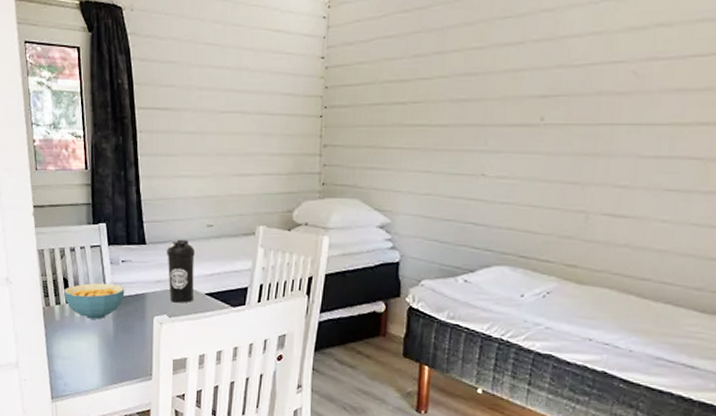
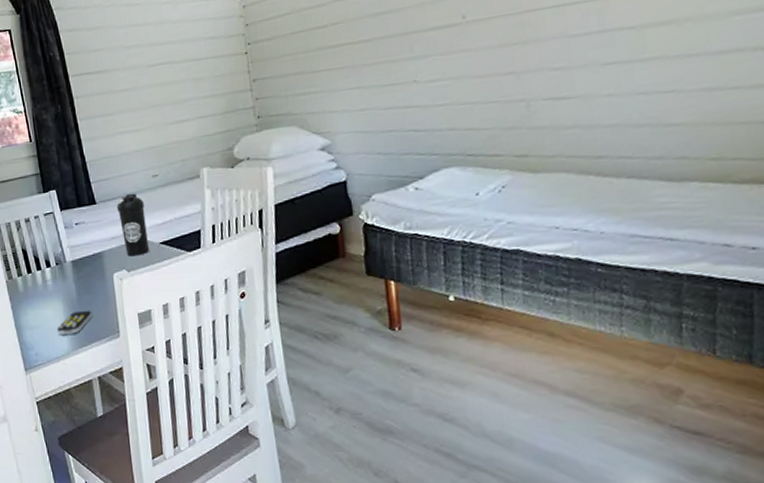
cereal bowl: present [63,283,125,320] -> none [23,247,83,286]
remote control: none [88,348,127,370] -> present [56,310,92,335]

